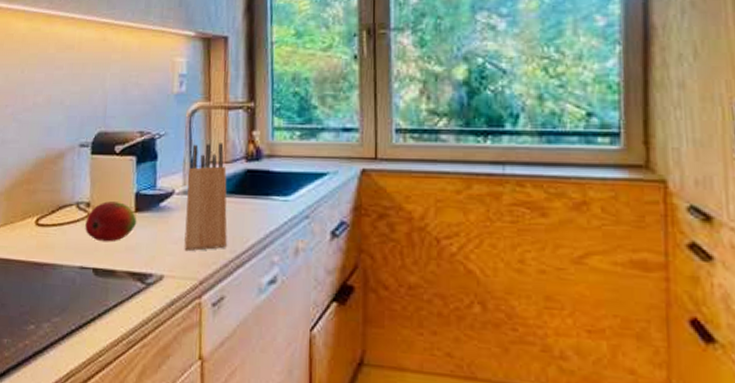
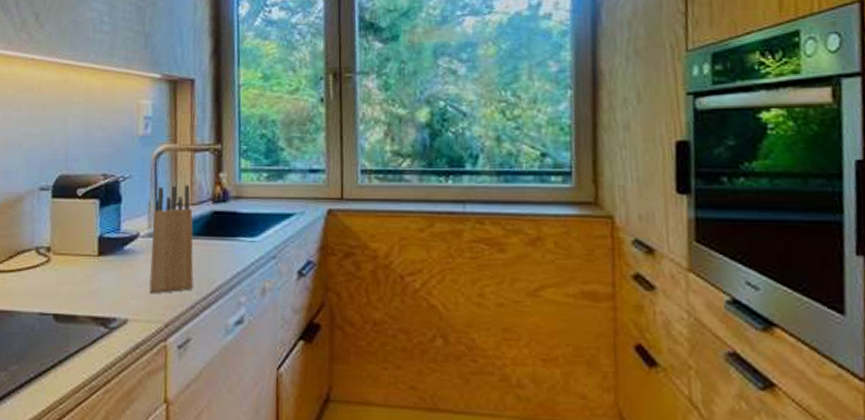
fruit: present [85,201,137,242] -> none [45,246,100,287]

